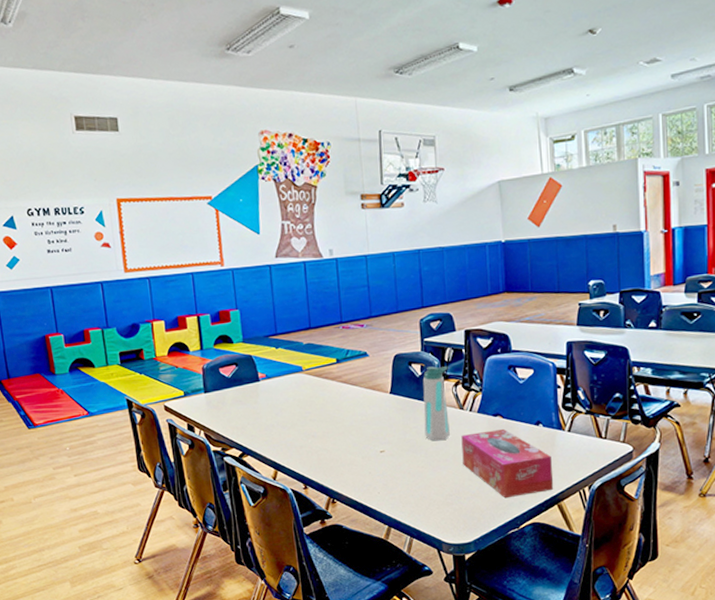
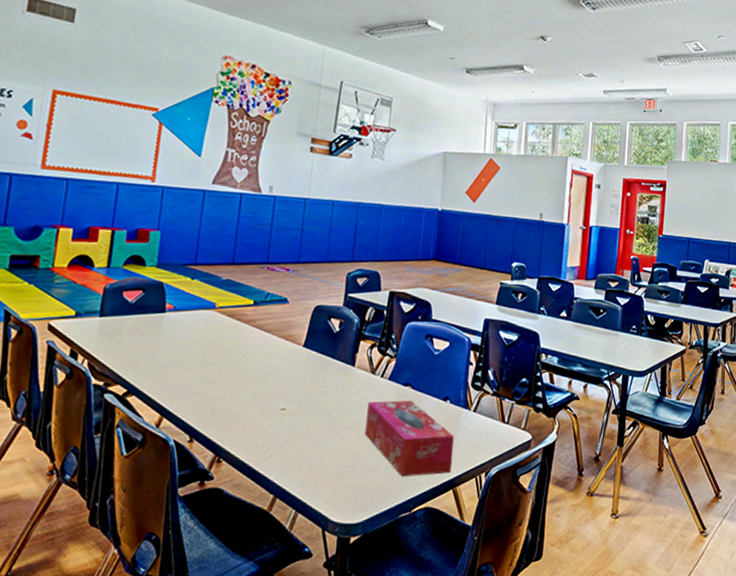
water bottle: present [422,365,451,441] -> none [331,323,367,405]

